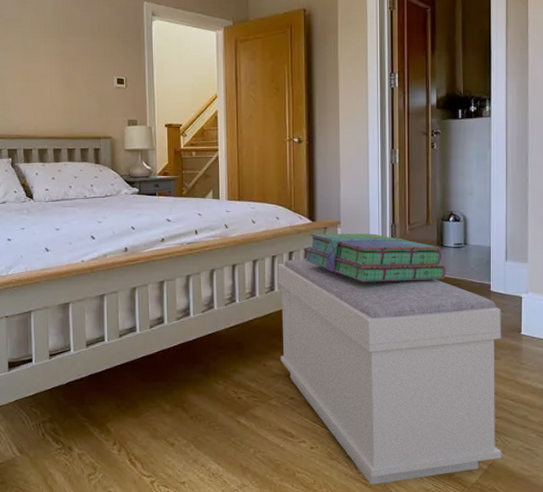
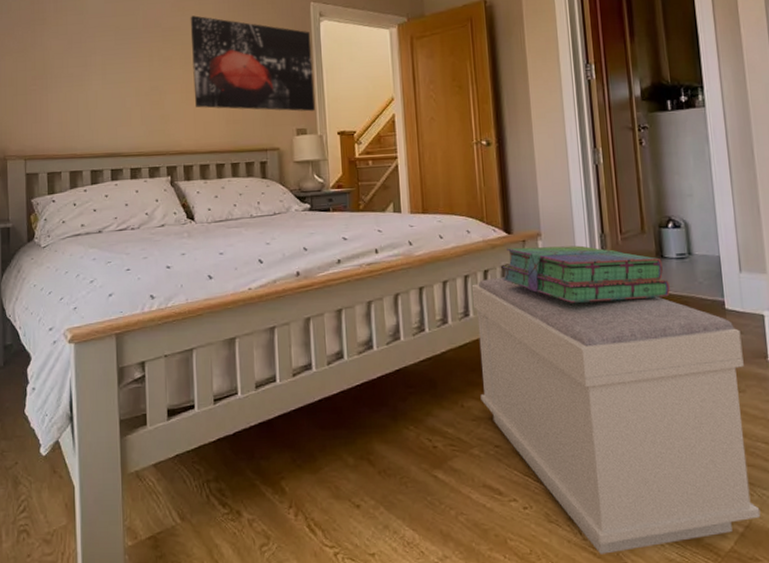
wall art: none [30,8,146,105] -> present [190,15,316,112]

